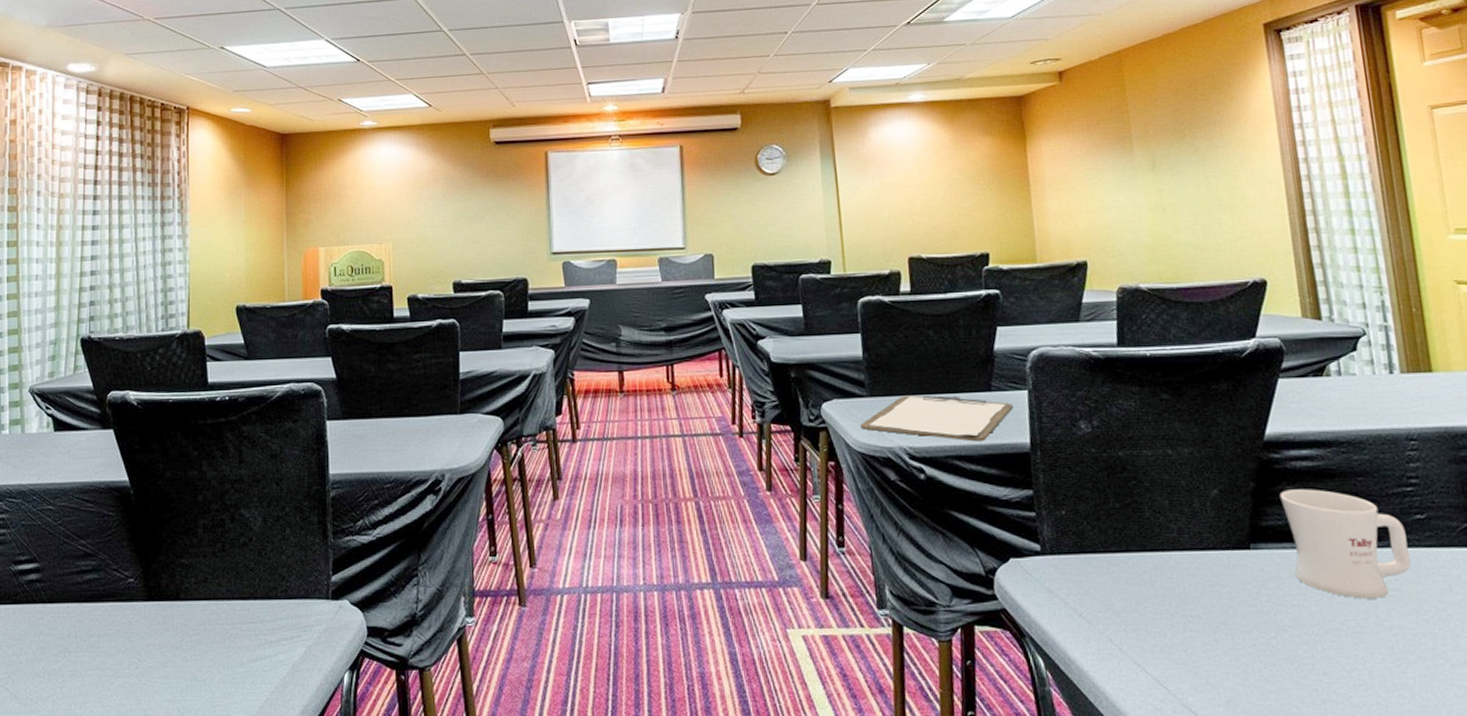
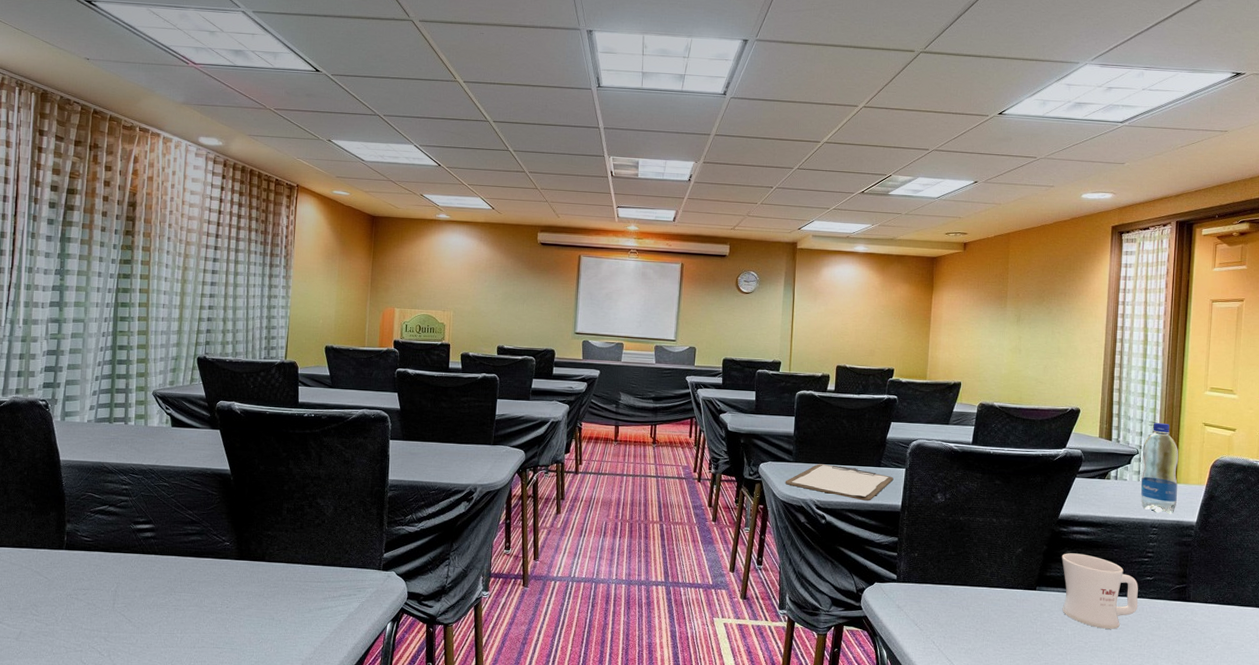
bottle: none [1370,286,1440,419] -> present [1140,422,1179,515]

